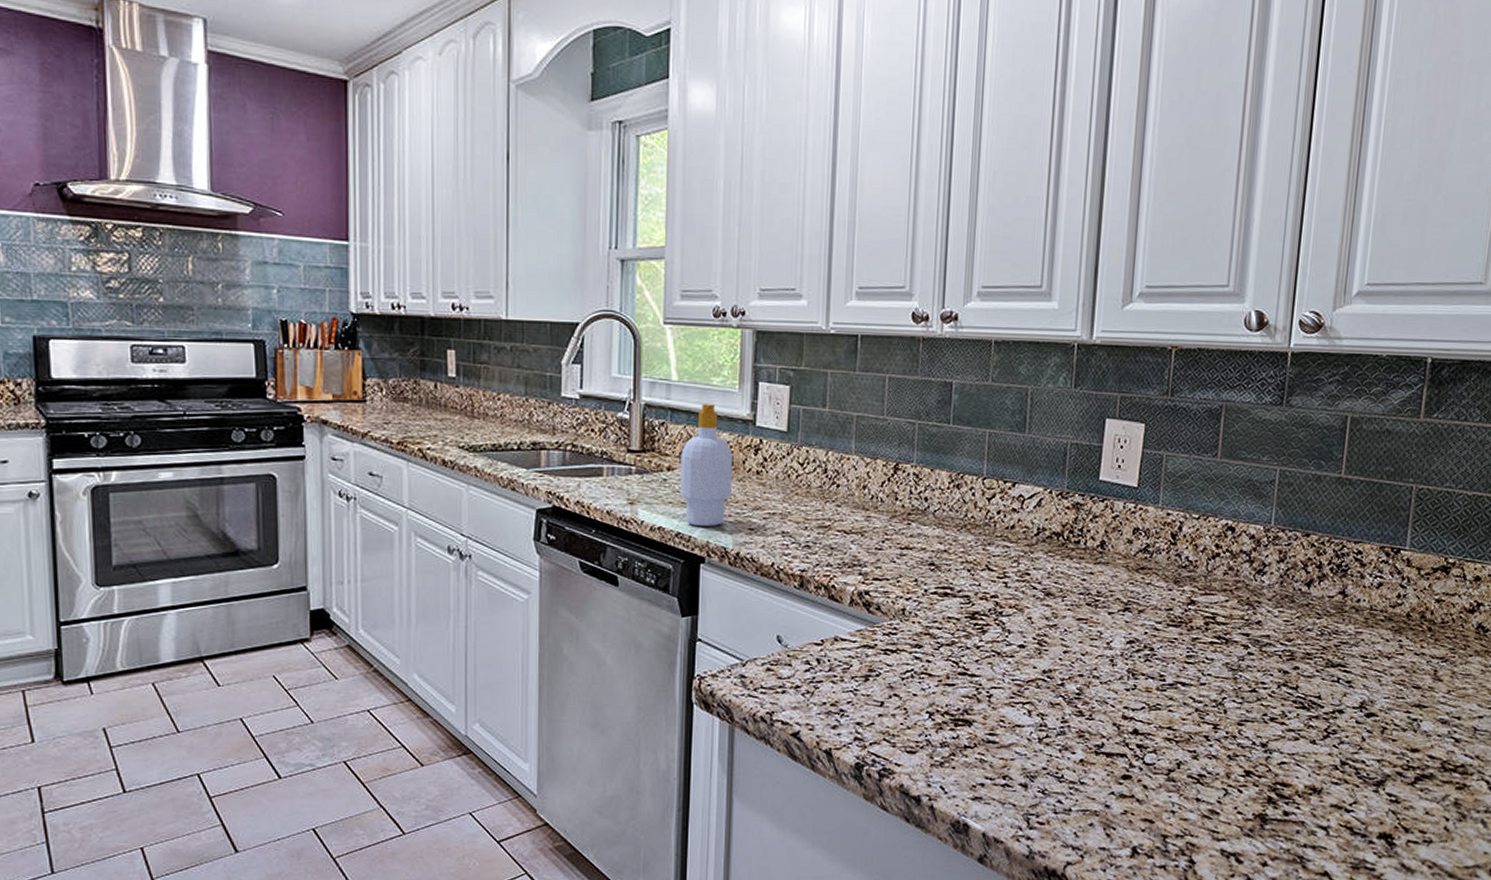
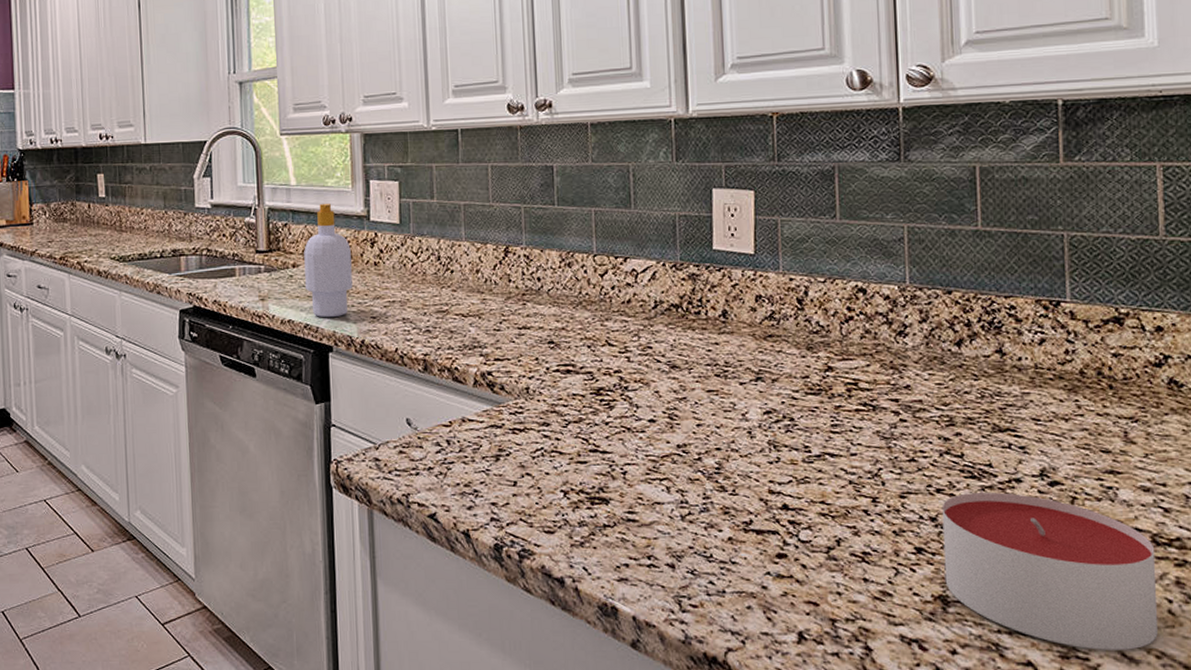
candle: none [1266,722,1443,862] -> present [942,492,1159,650]

